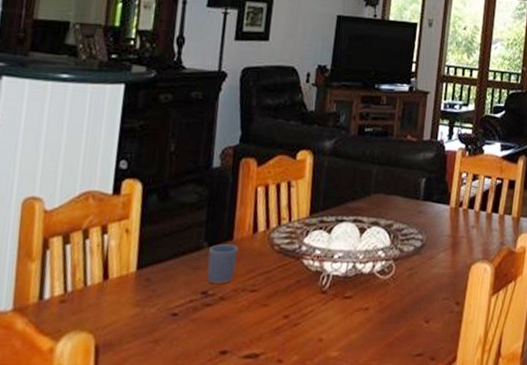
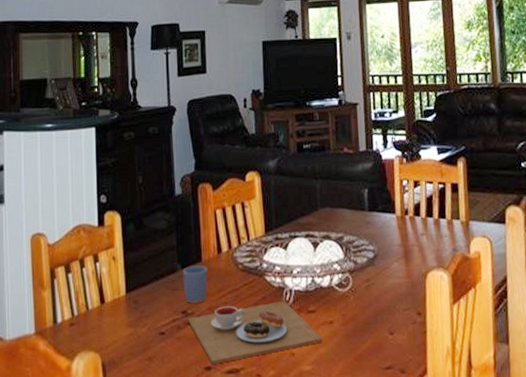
place setting: none [206,285,355,348] -> present [187,300,323,364]

